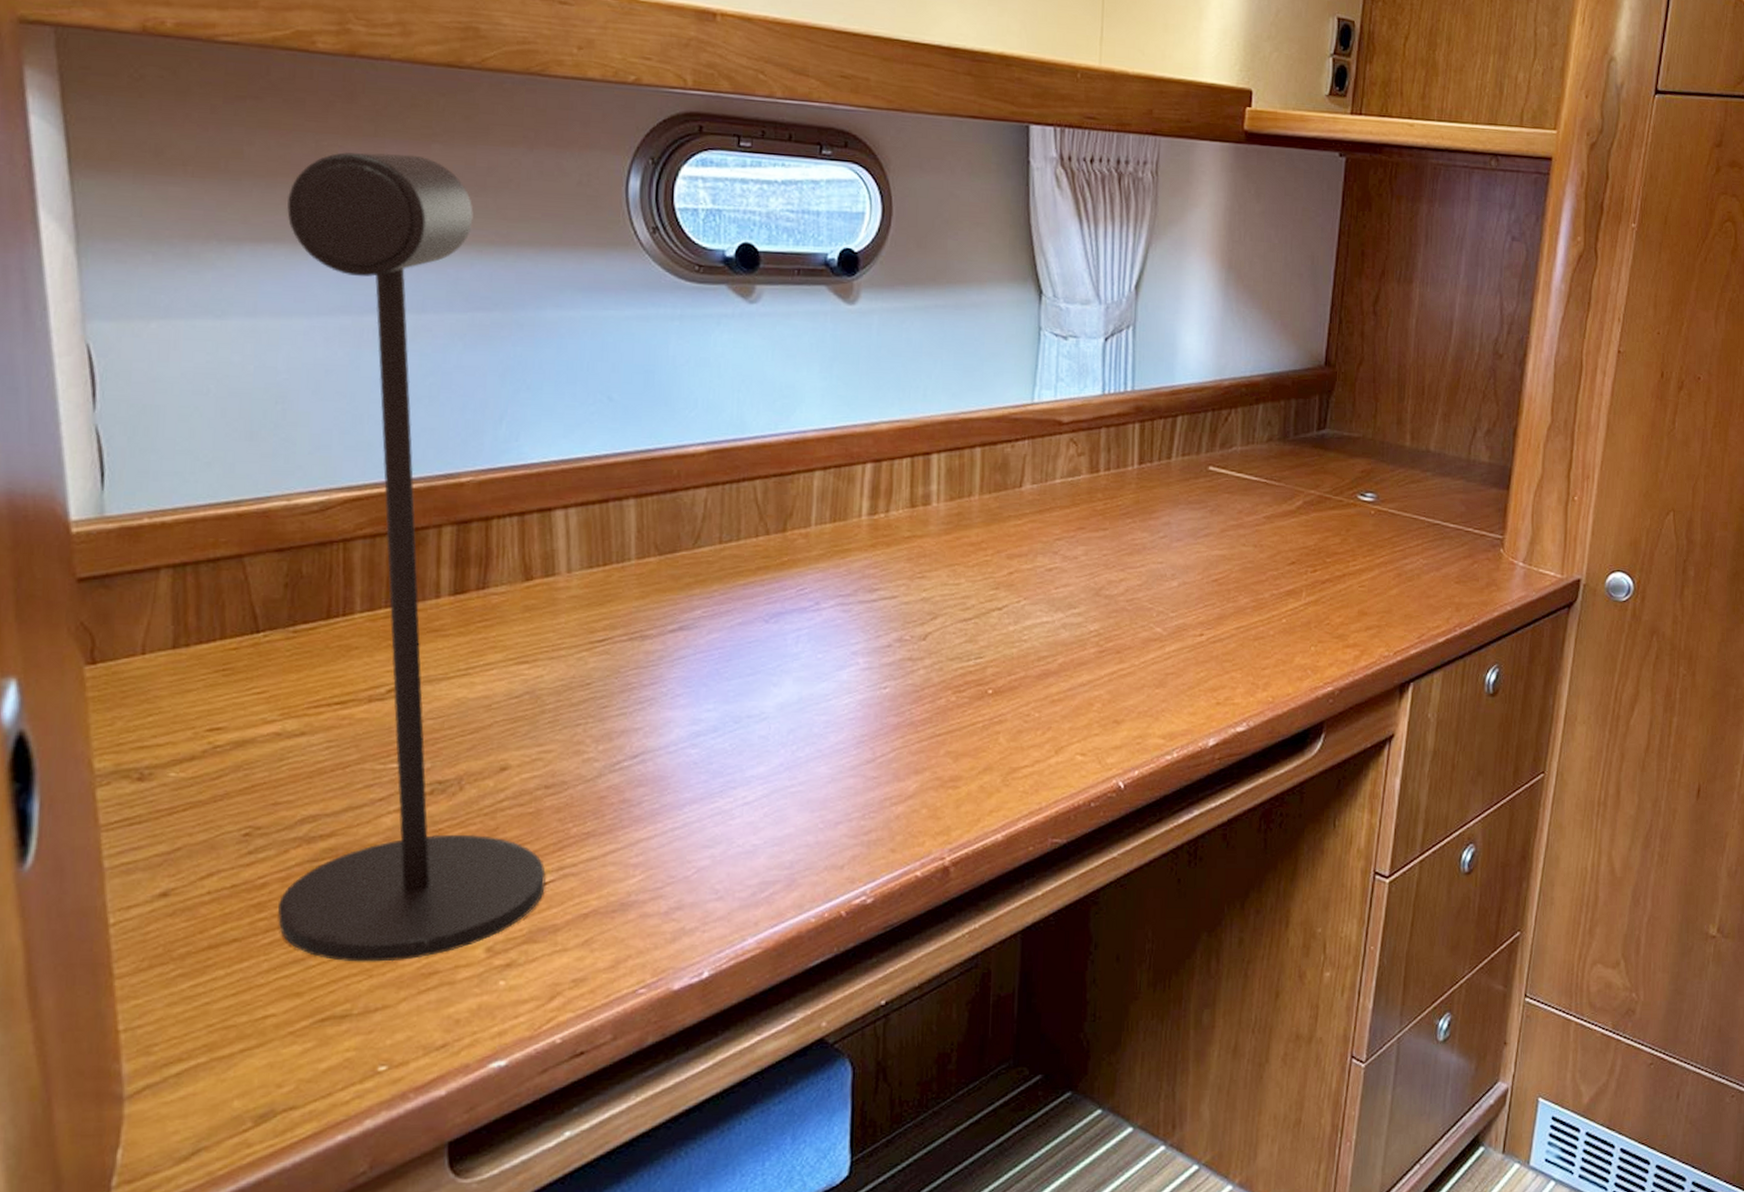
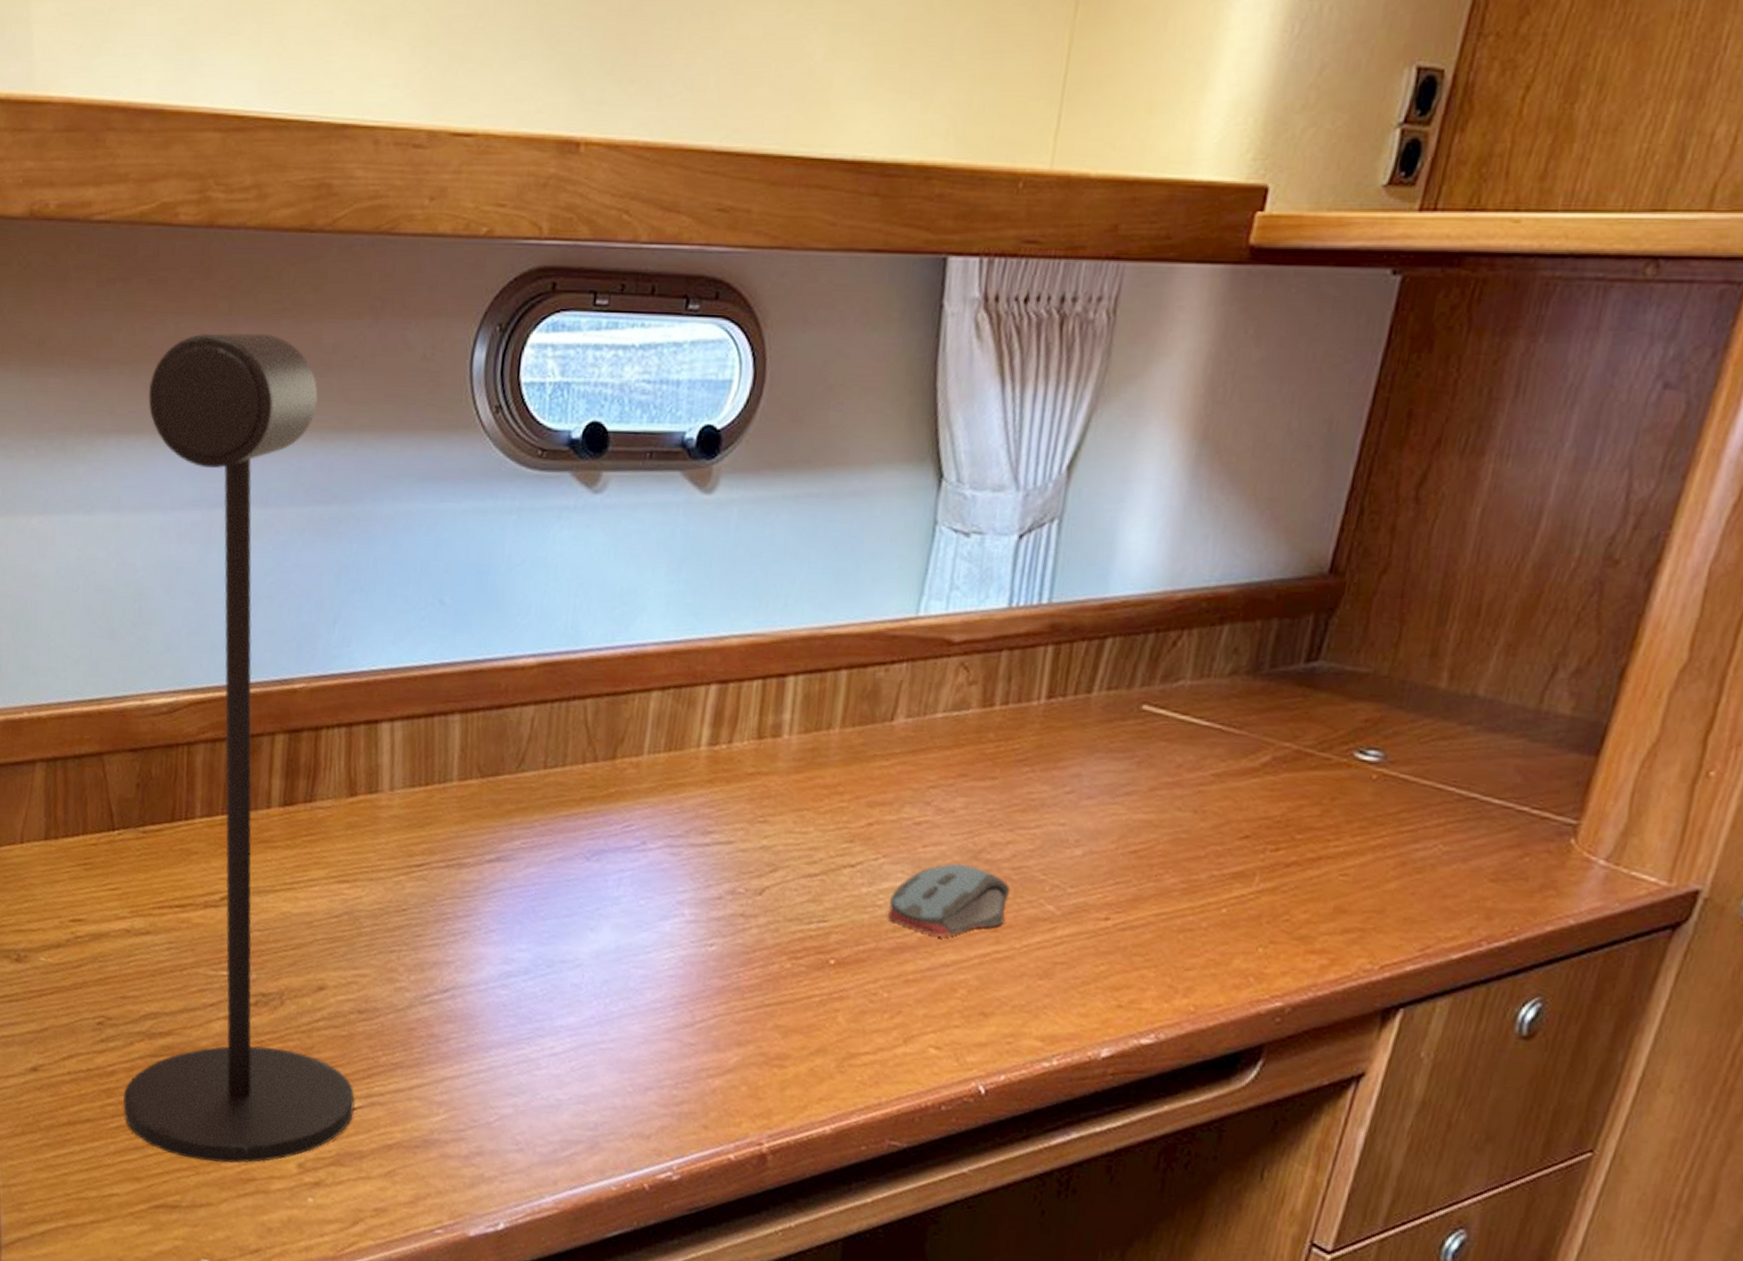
computer mouse: none [1032,600,1127,661] -> present [888,863,1011,937]

